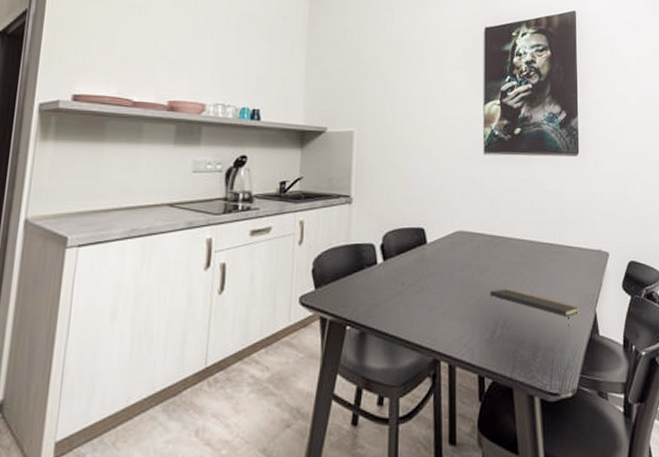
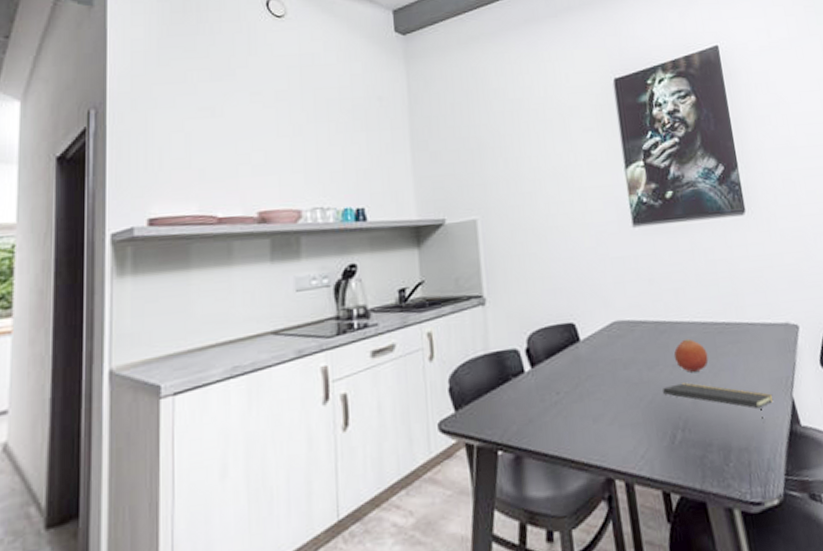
fruit: none [503,253,531,281] -> present [673,338,709,372]

